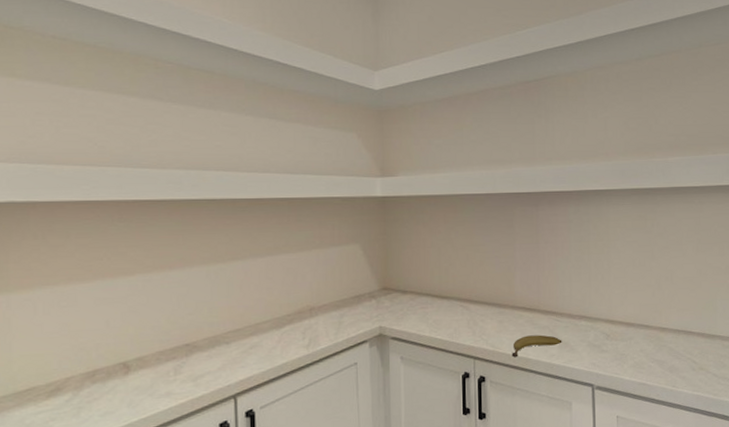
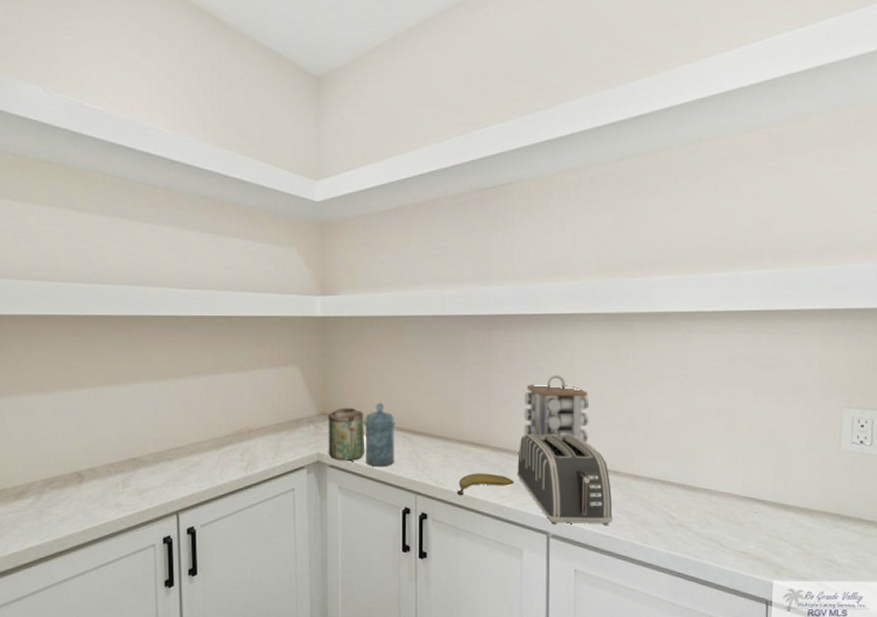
canister: none [389,281,426,333] -> present [327,407,365,461]
canister: none [424,276,454,336] -> present [364,403,395,466]
toaster: none [564,295,647,377] -> present [517,433,614,526]
spice rack: none [569,244,623,302] -> present [524,376,589,443]

